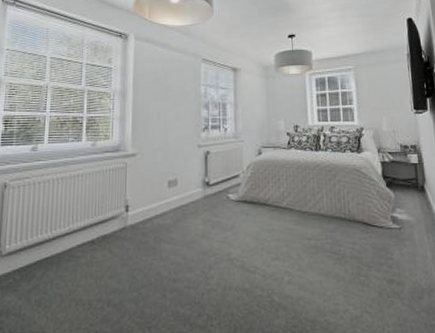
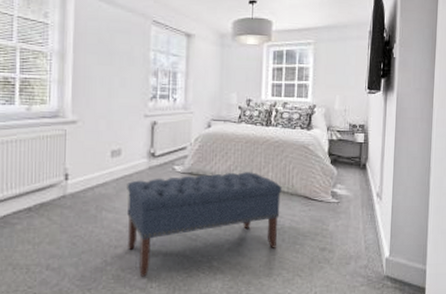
bench: none [184,198,339,314] -> present [127,172,282,277]

